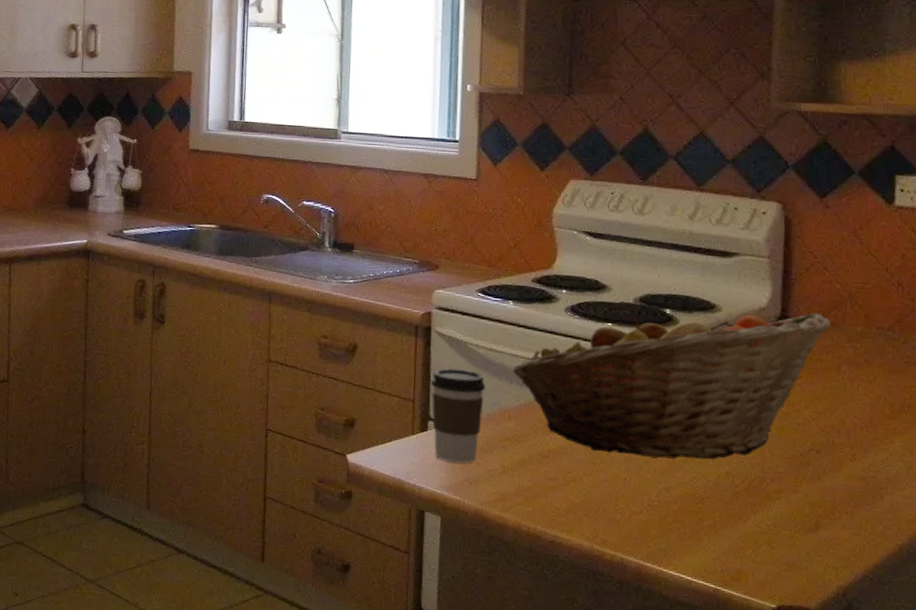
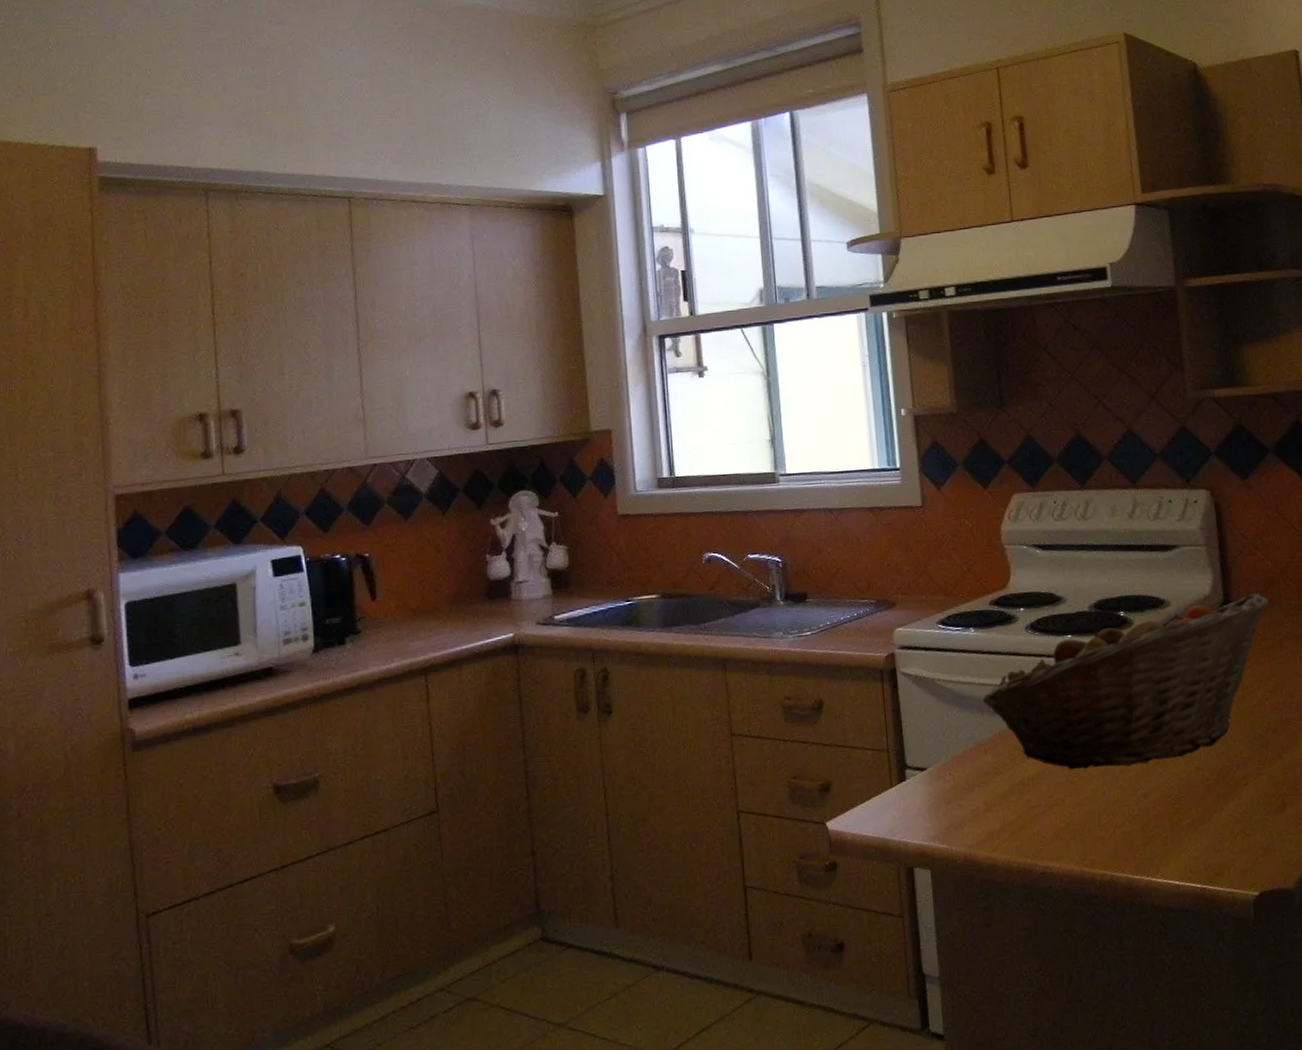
coffee cup: present [430,367,486,463] -> none [902,708,959,810]

